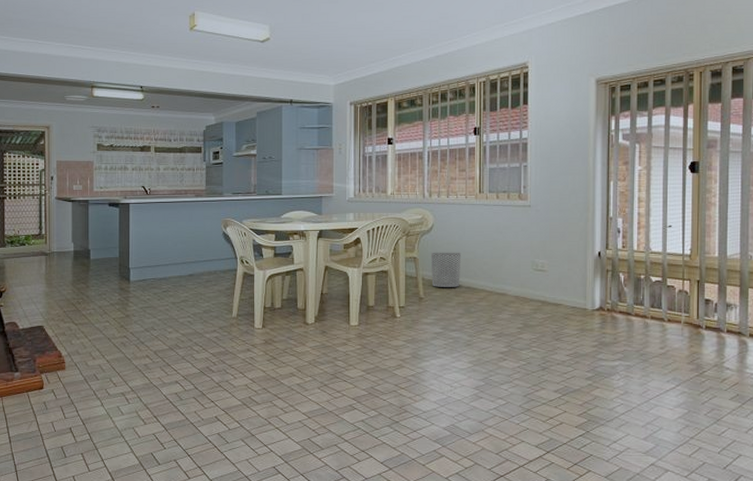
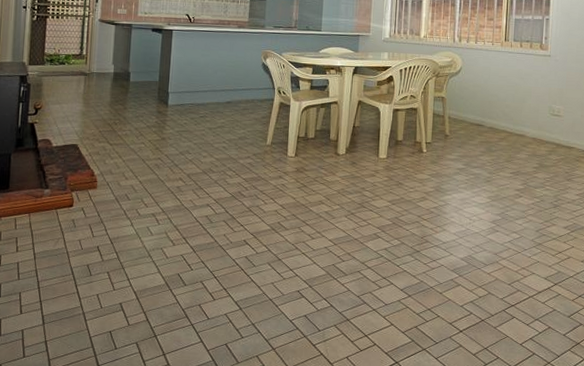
waste bin: present [430,252,462,287] -> none [457,93,486,127]

